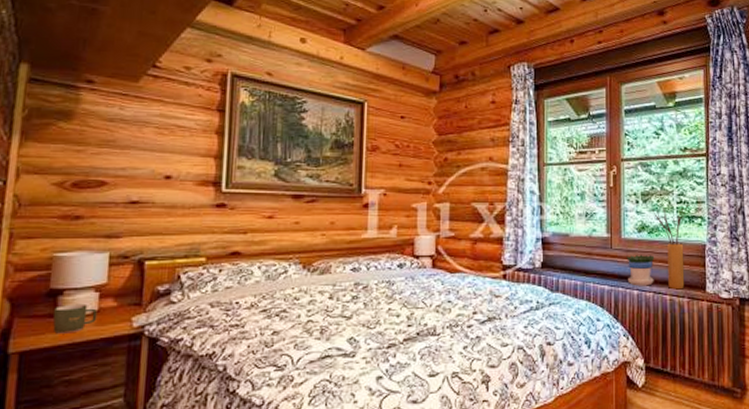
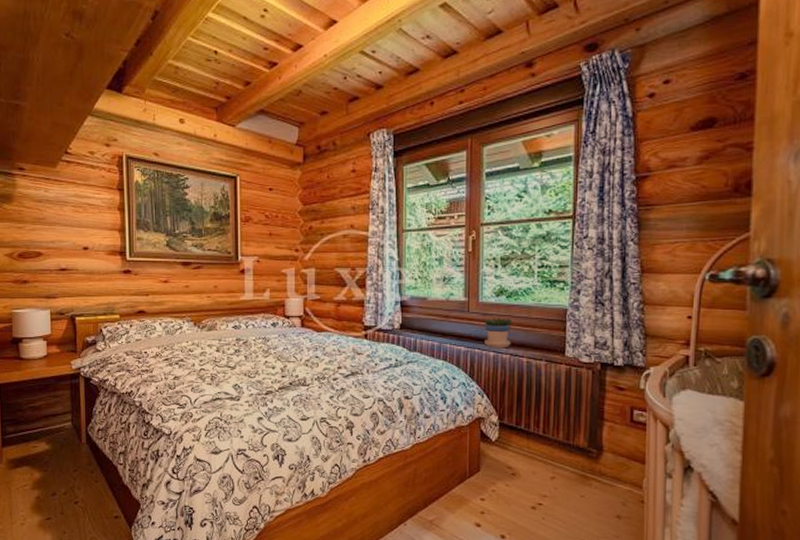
mug: present [52,303,98,334] -> none [17,349,47,372]
vase: present [653,205,689,290] -> none [512,269,551,353]

